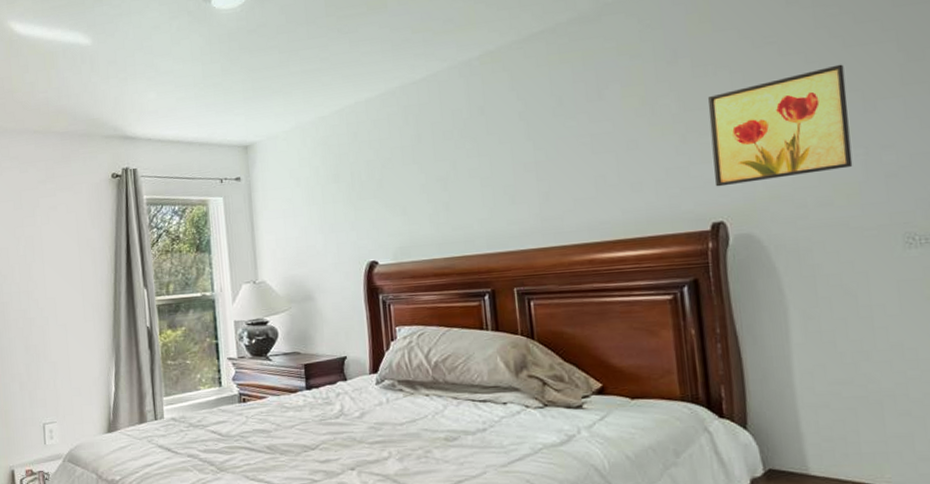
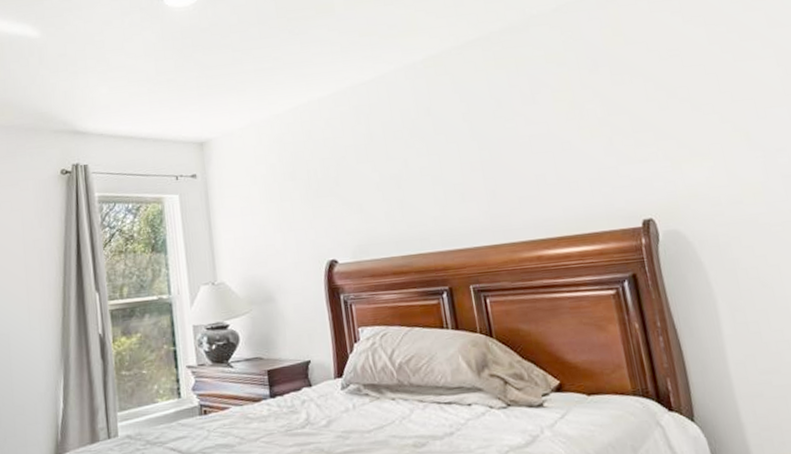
wall art: present [708,64,853,187] -> none [628,76,755,186]

